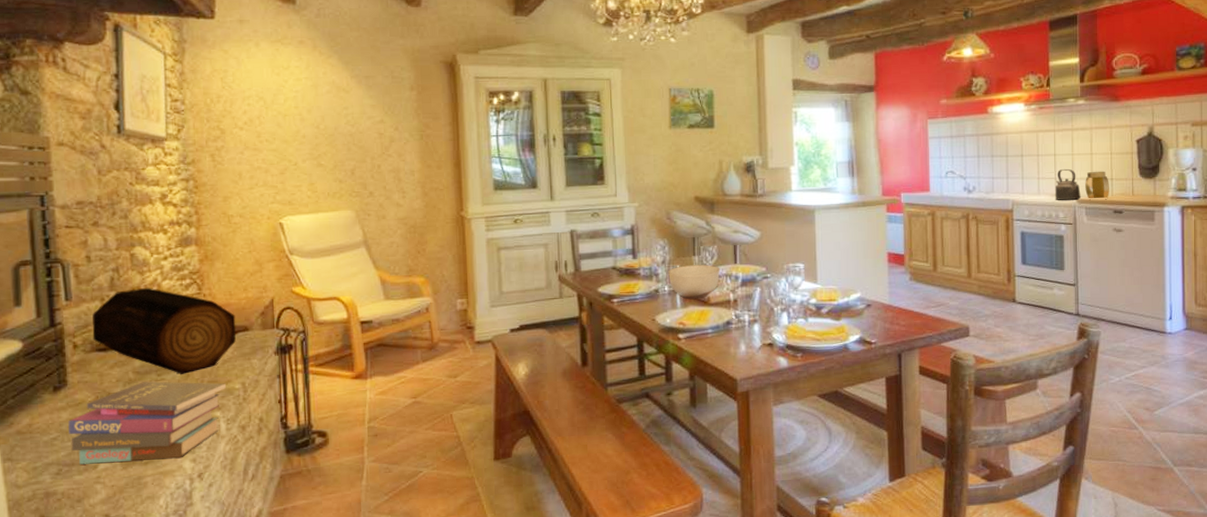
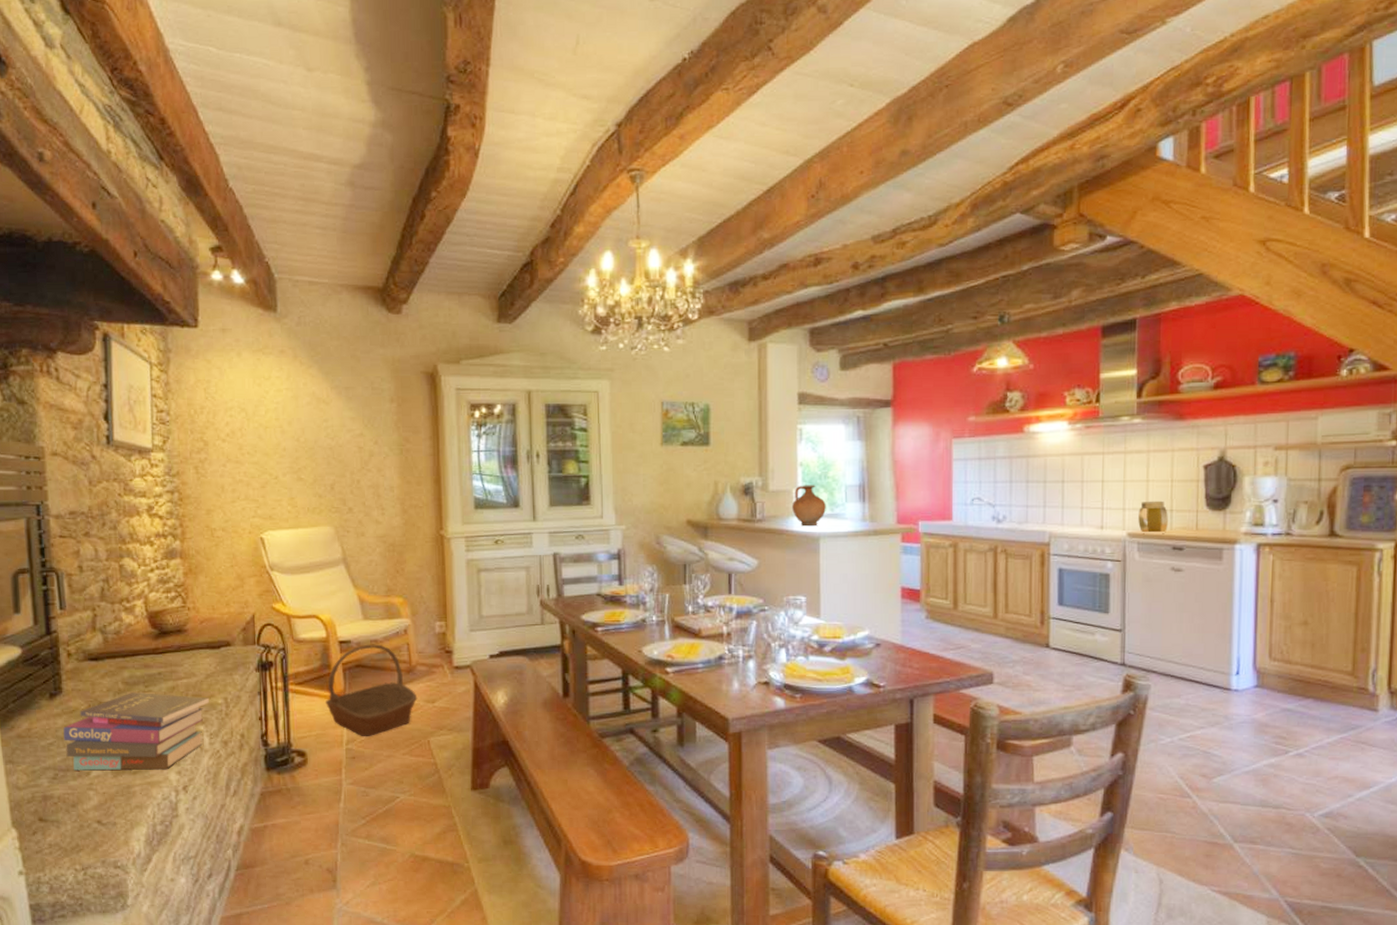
decorative log: present [92,287,236,374] -> none [84,598,219,687]
basket: none [346,323,440,414] -> present [324,644,418,736]
bowl: present [668,264,721,300] -> none [657,594,713,631]
ceramic jug: none [790,162,820,199] -> present [792,485,826,525]
kettle: present [1055,168,1081,200] -> none [1102,497,1133,533]

